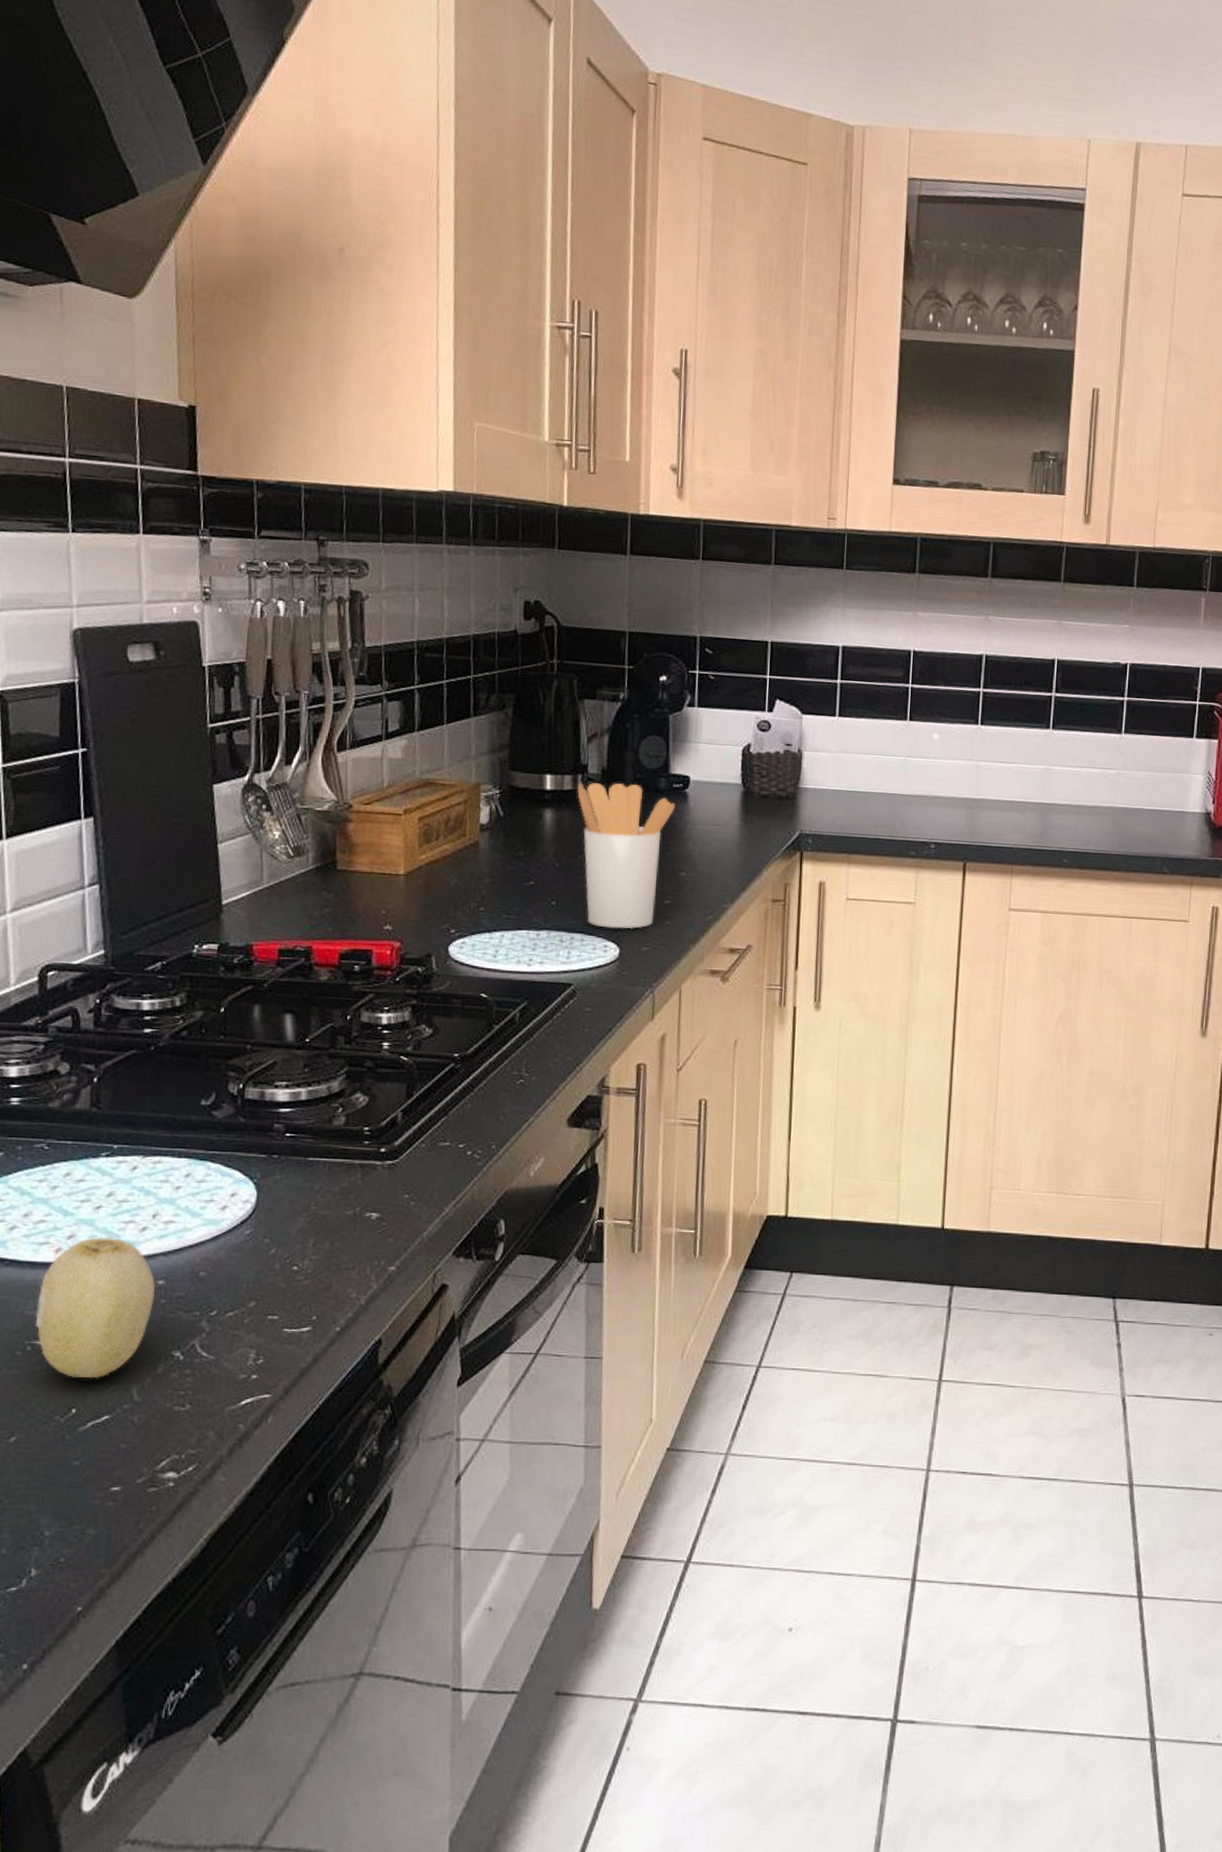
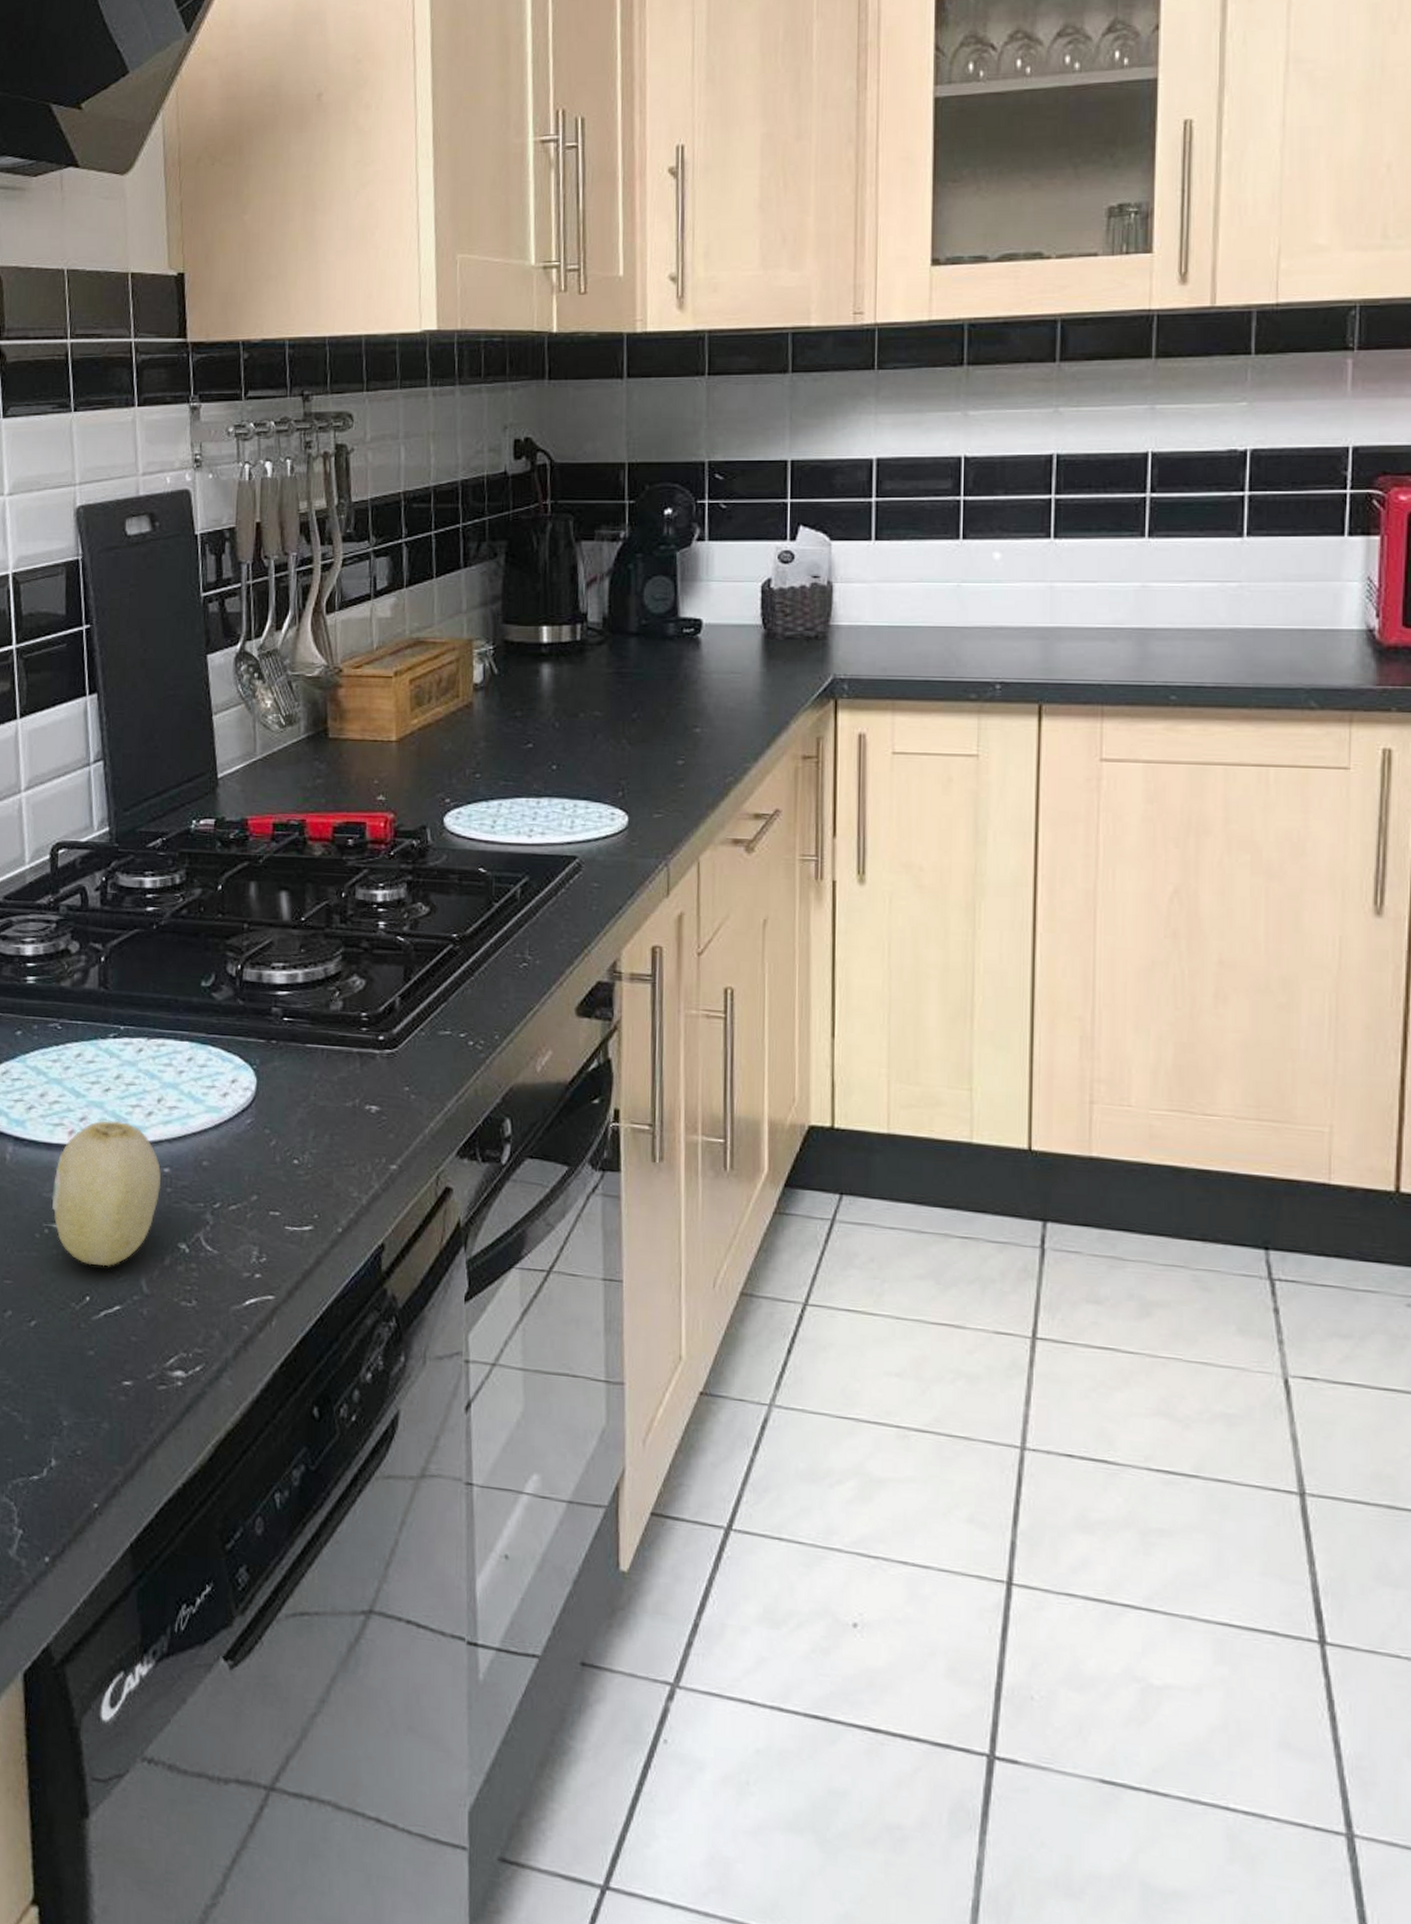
utensil holder: present [577,782,675,930] -> none [576,632,686,795]

